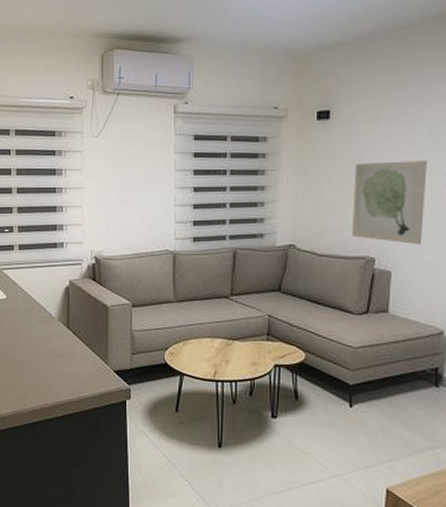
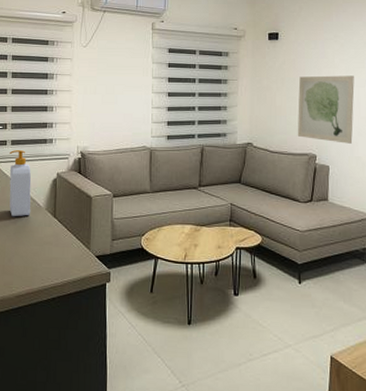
soap bottle: none [17,256,43,328] -> present [9,150,32,217]

